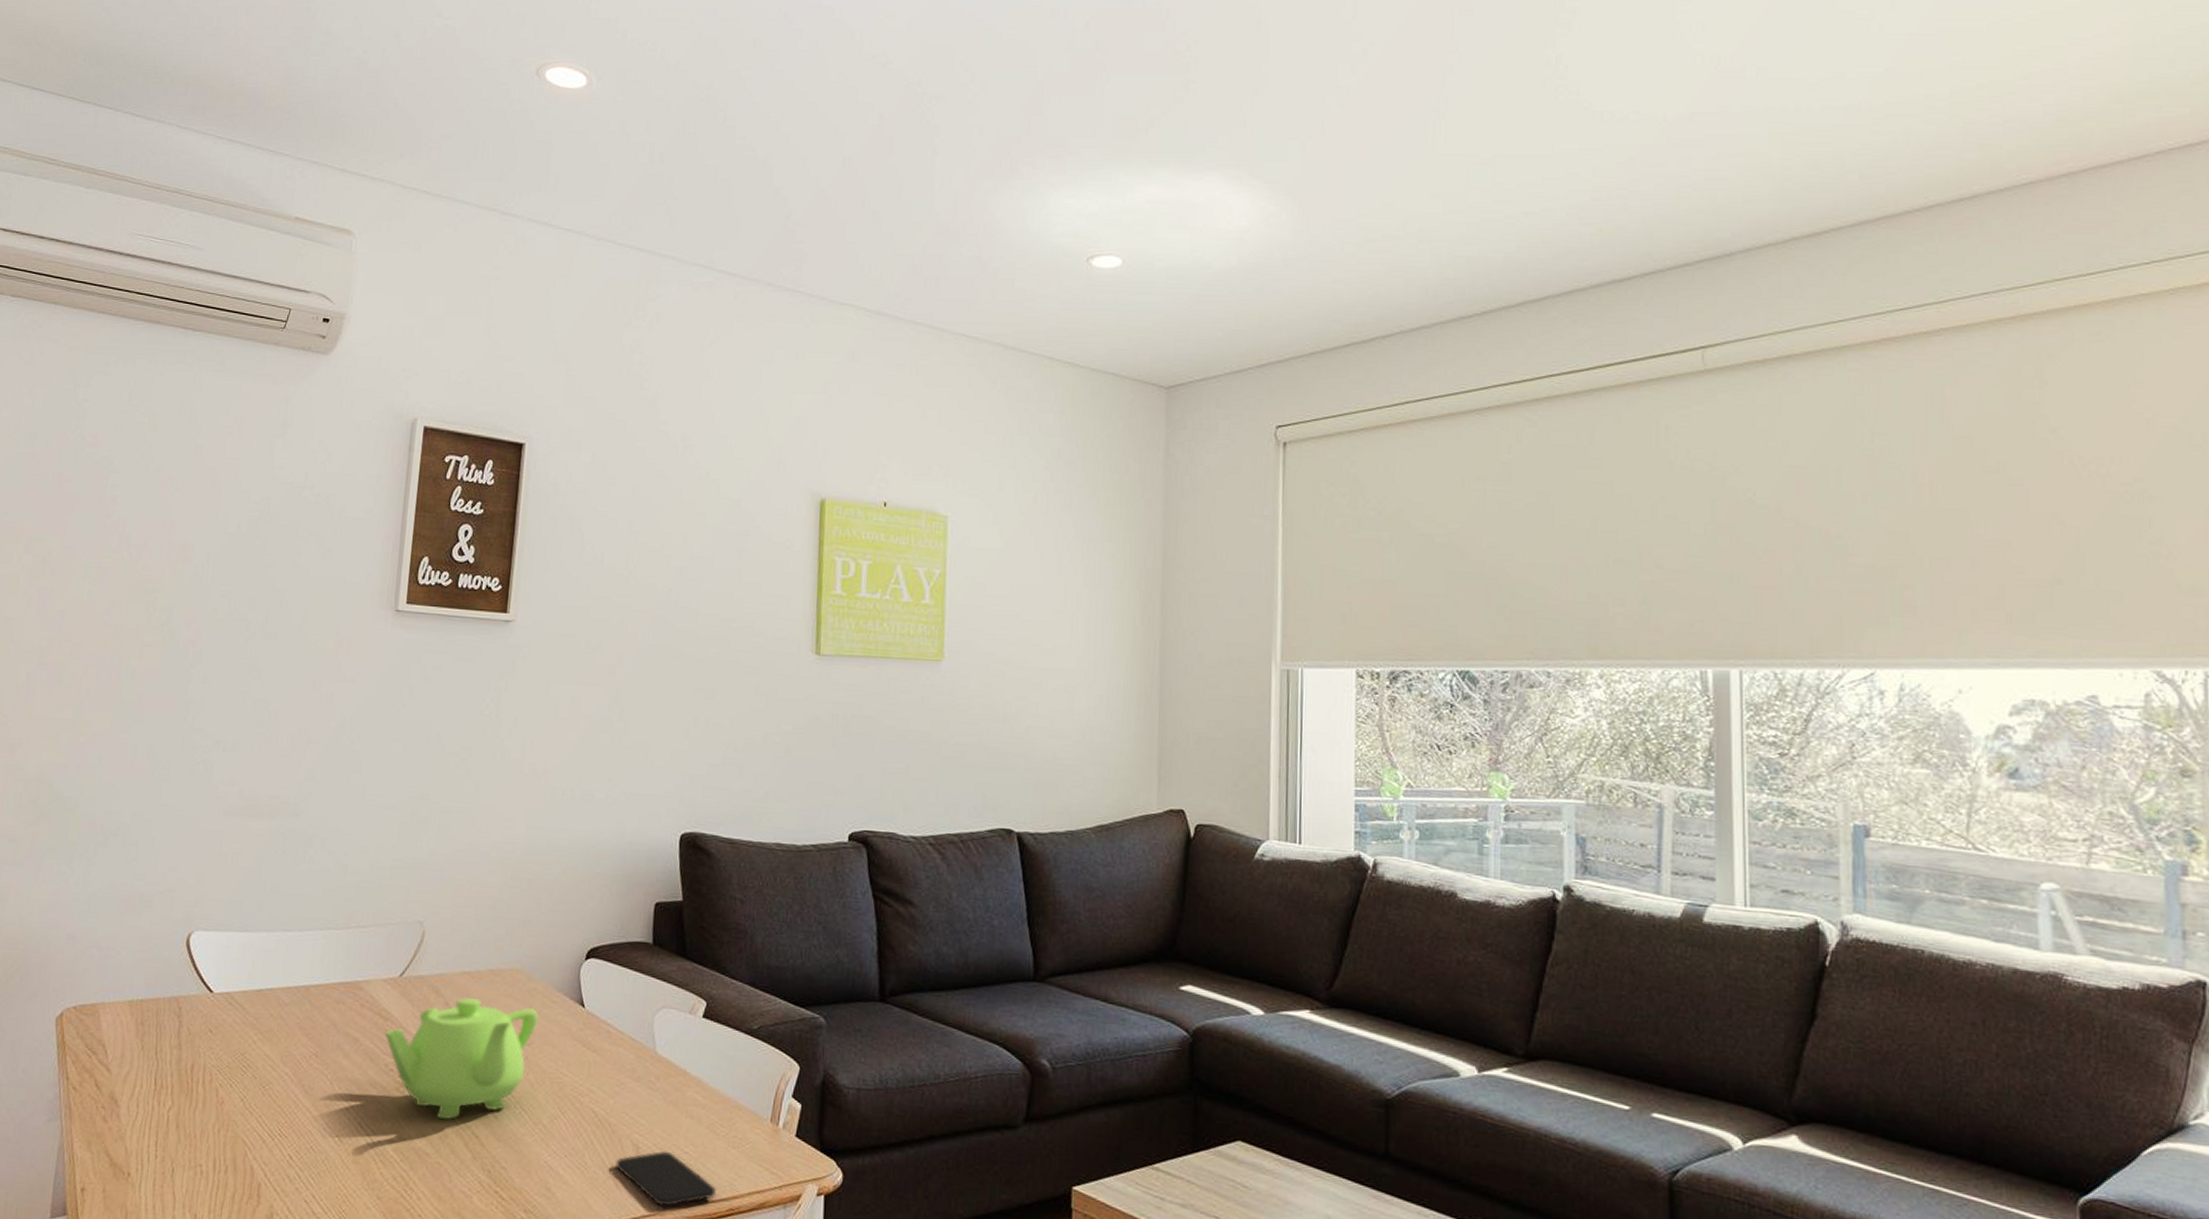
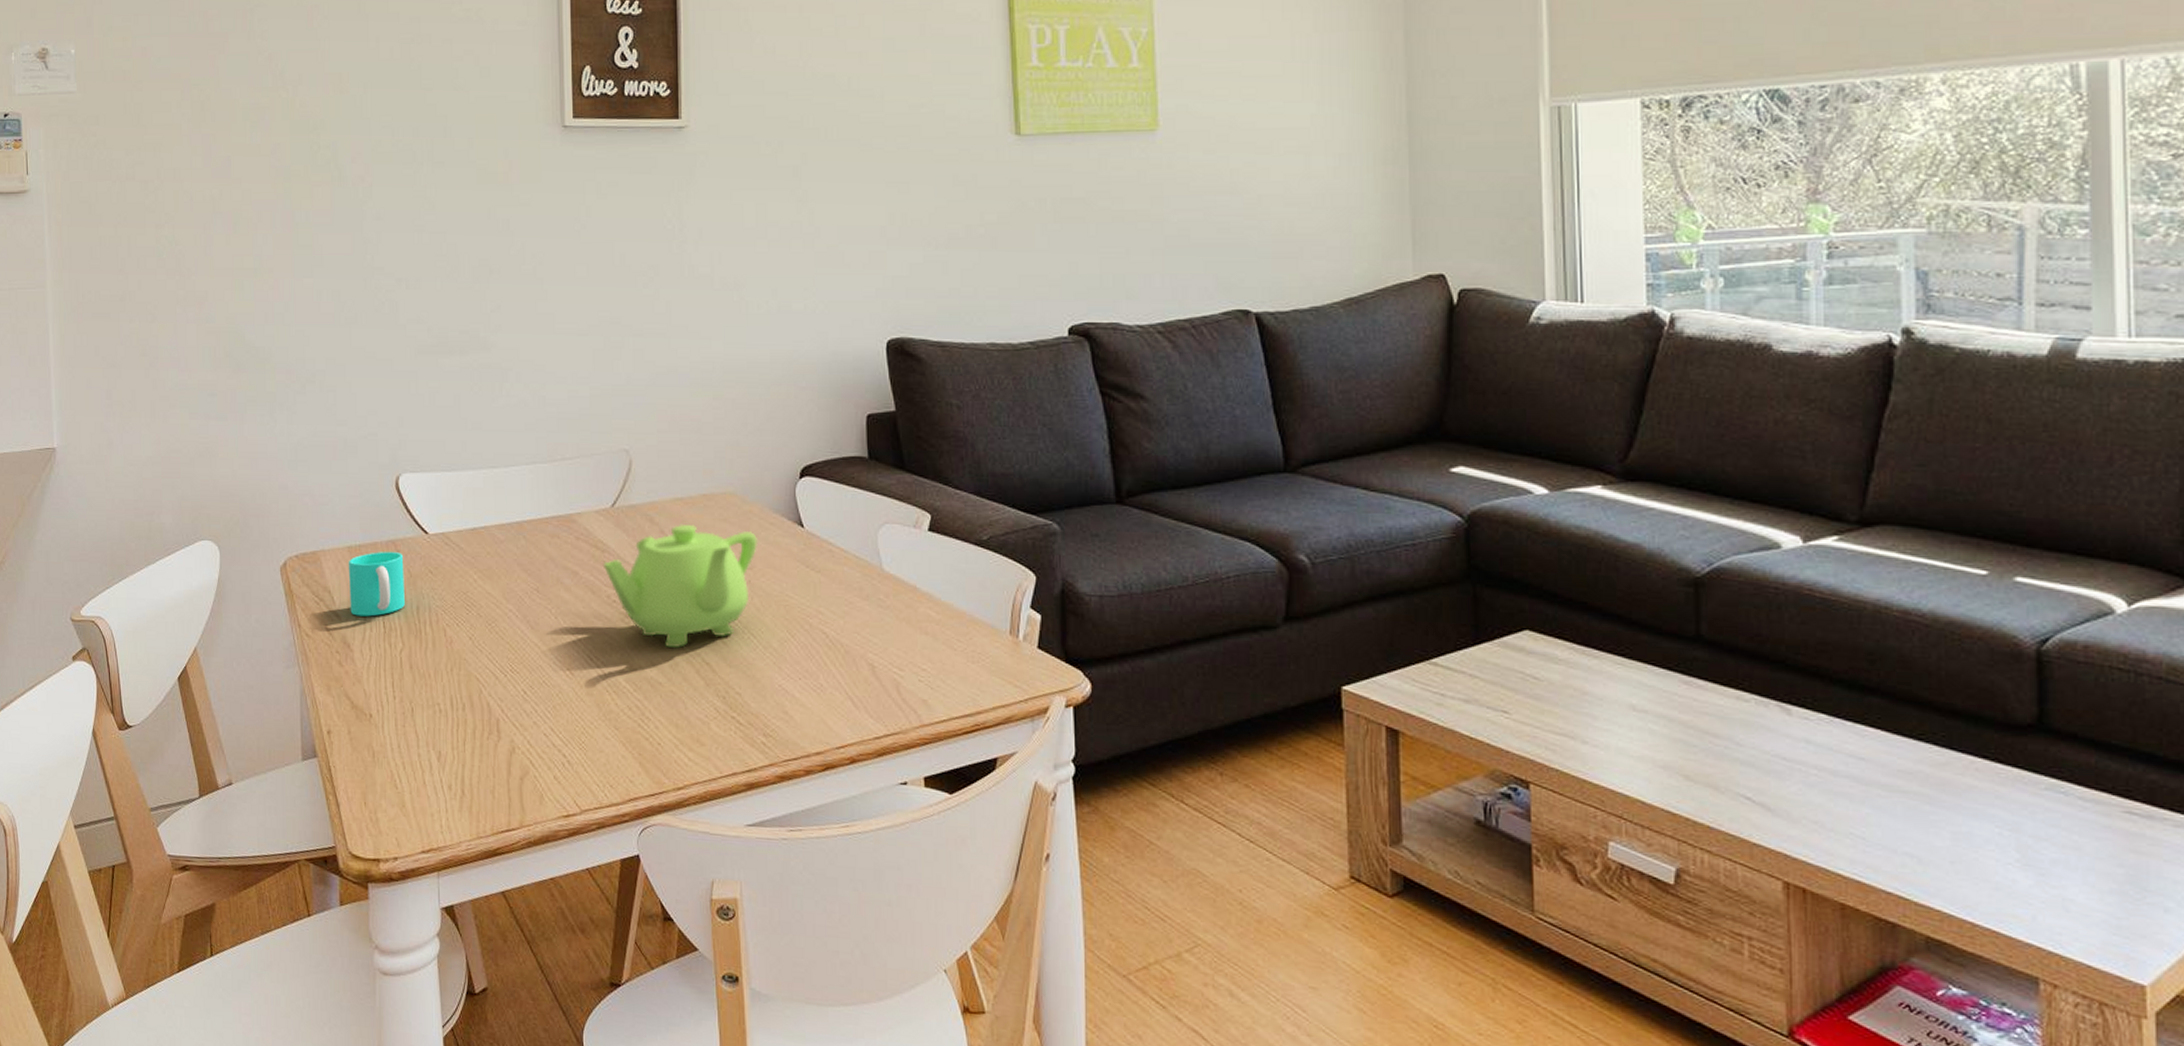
cup: none [122,1007,185,1073] -> present [348,552,405,617]
smartphone: present [616,1151,716,1207] -> none [852,669,959,725]

